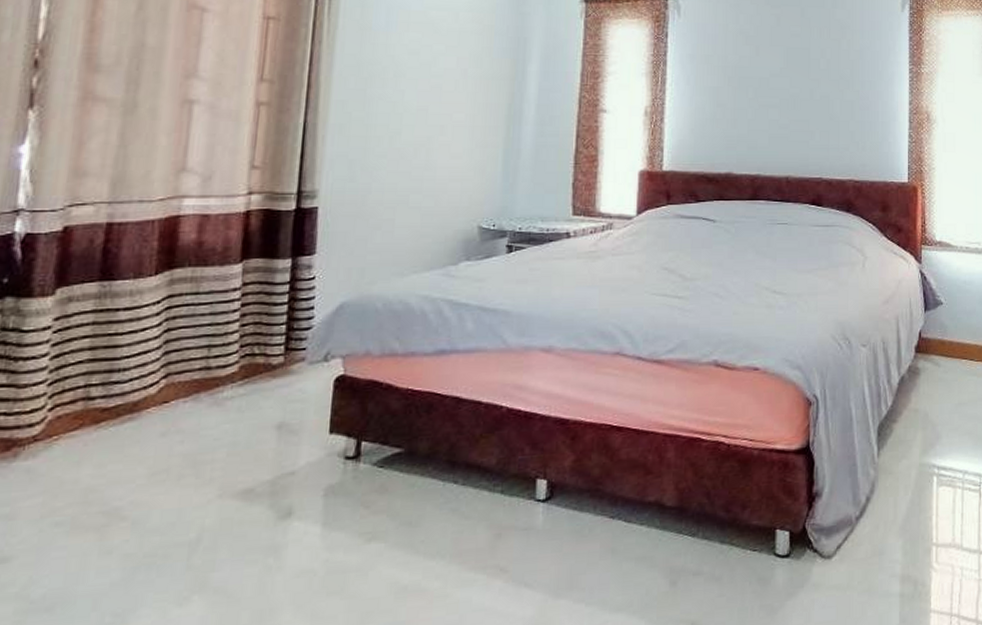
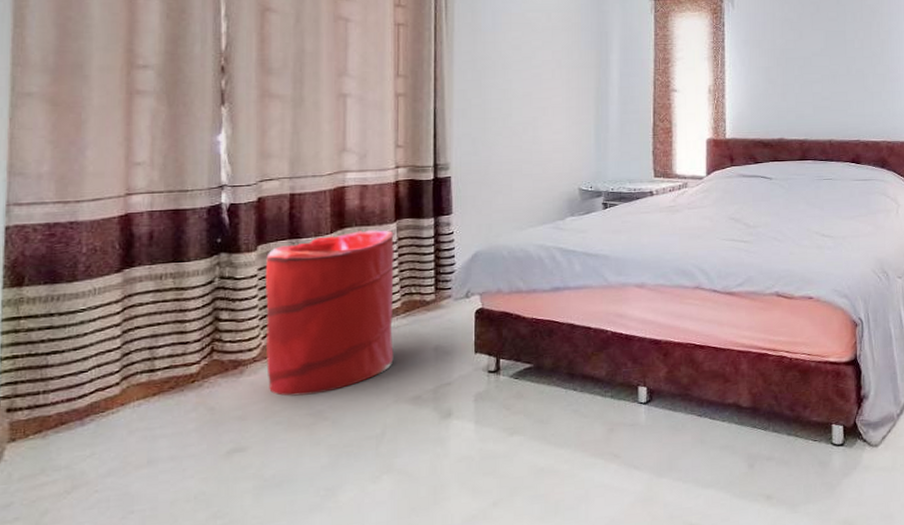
laundry hamper: none [50,272,238,488] -> present [266,230,394,396]

